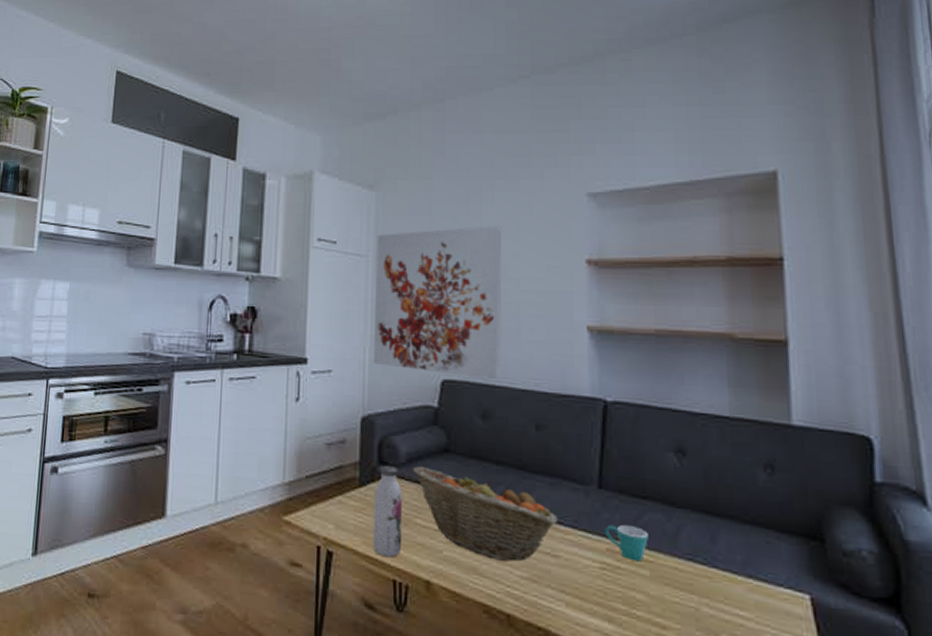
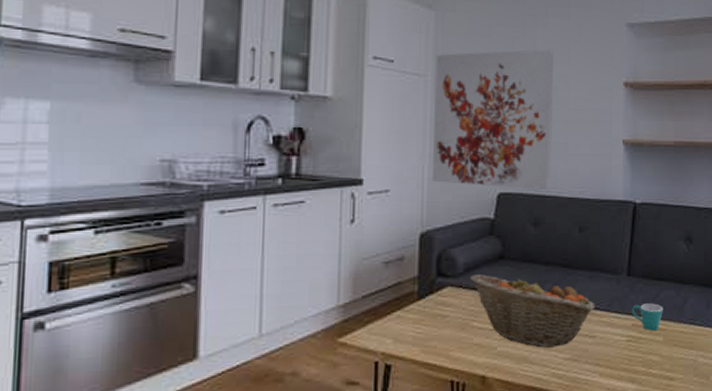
water bottle: present [373,465,403,558] -> none [432,276,461,362]

